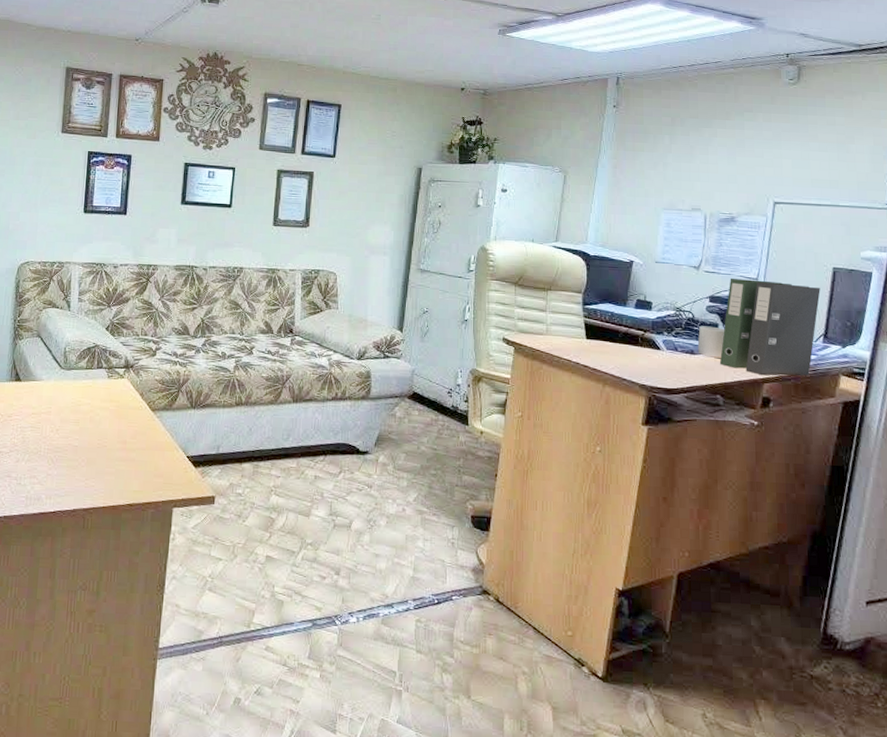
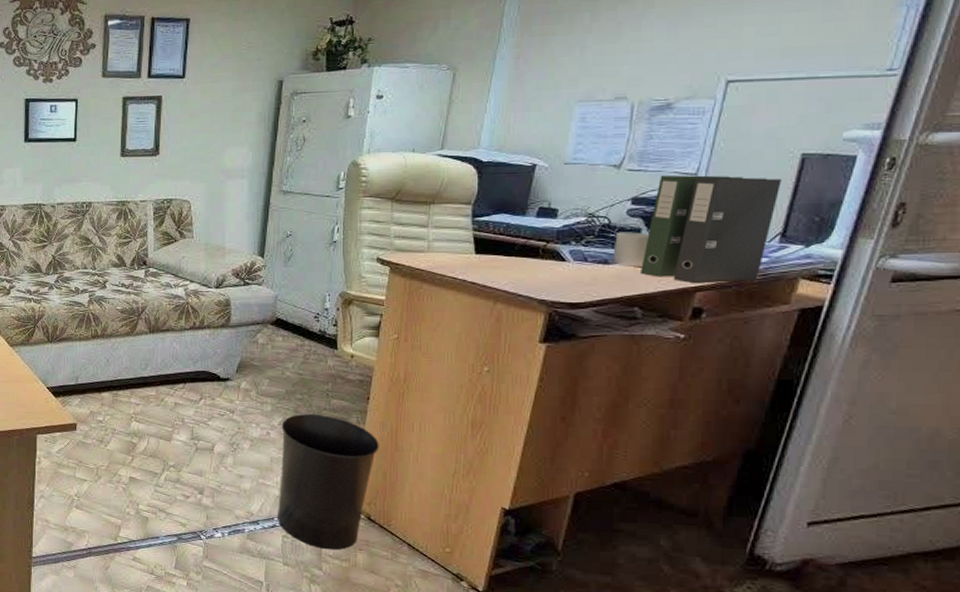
waste bin: none [412,489,506,635] -> present [278,413,379,550]

